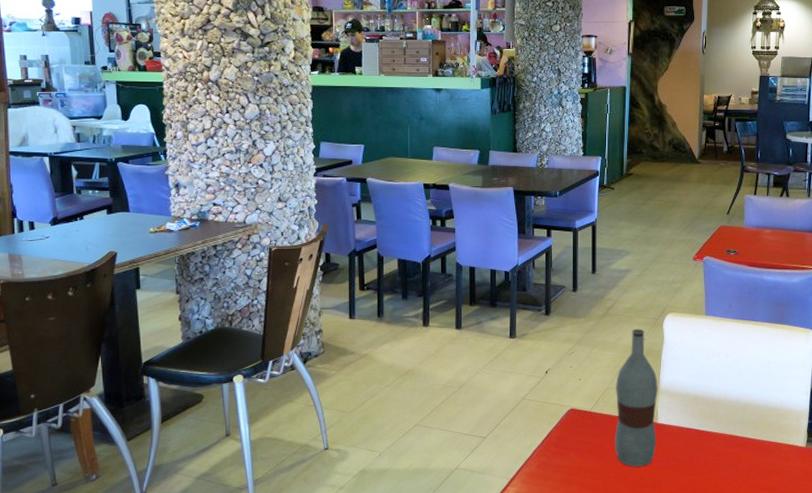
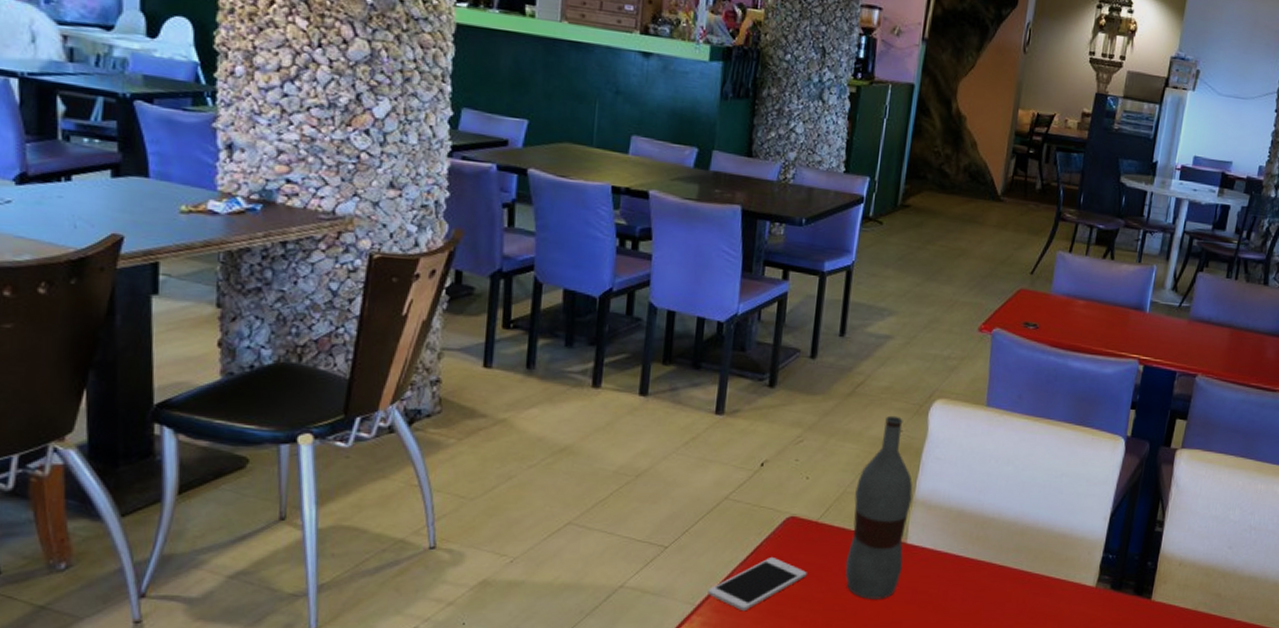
cell phone: none [517,440,587,482] -> present [708,557,807,612]

